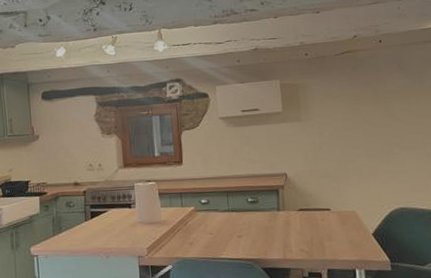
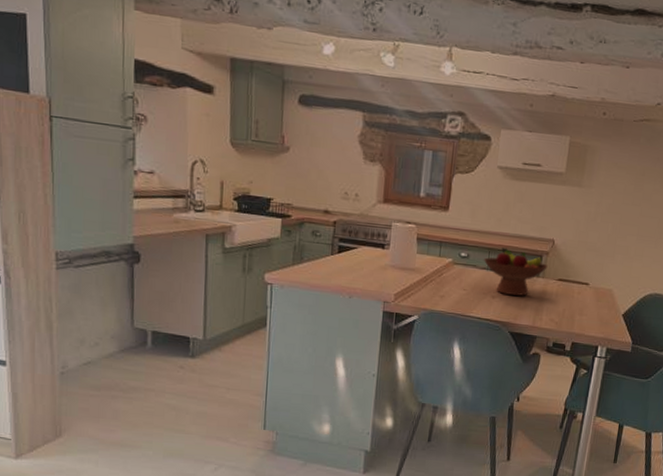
fruit bowl: none [223,188,286,232] -> present [483,247,548,296]

